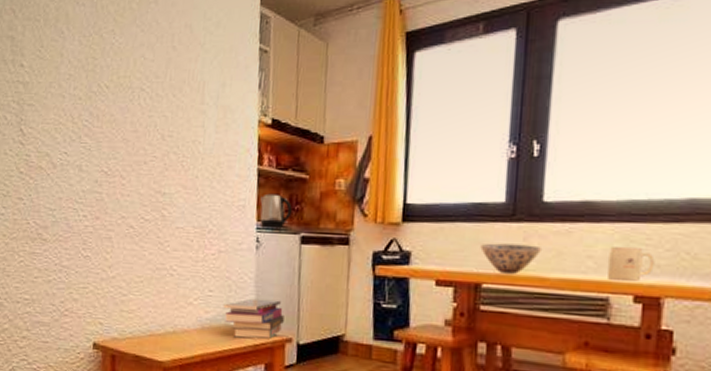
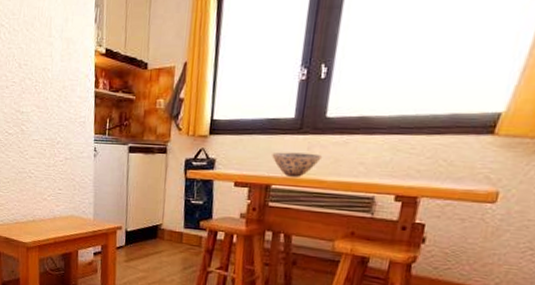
books: present [223,298,284,340] -> none [69,195,116,227]
kettle: present [259,193,292,229] -> none [96,111,122,141]
mug: present [606,246,655,281] -> none [374,154,416,184]

